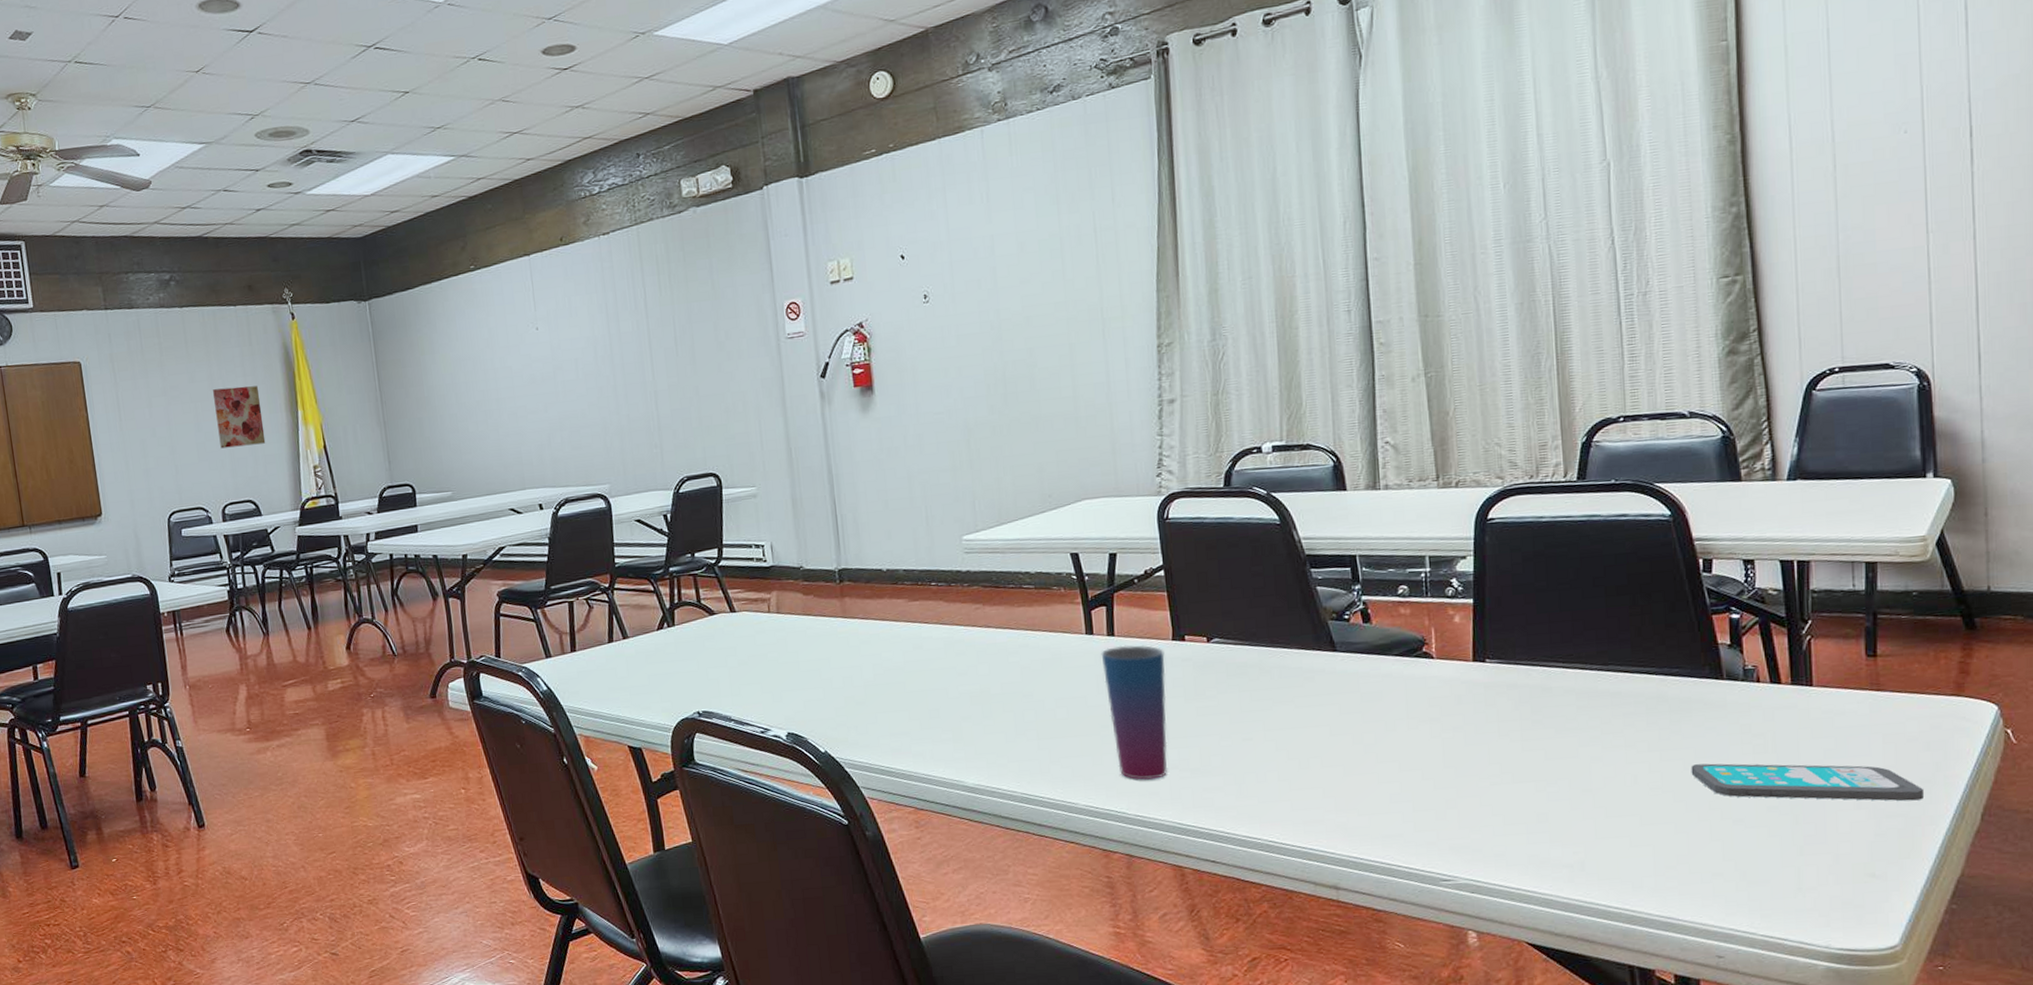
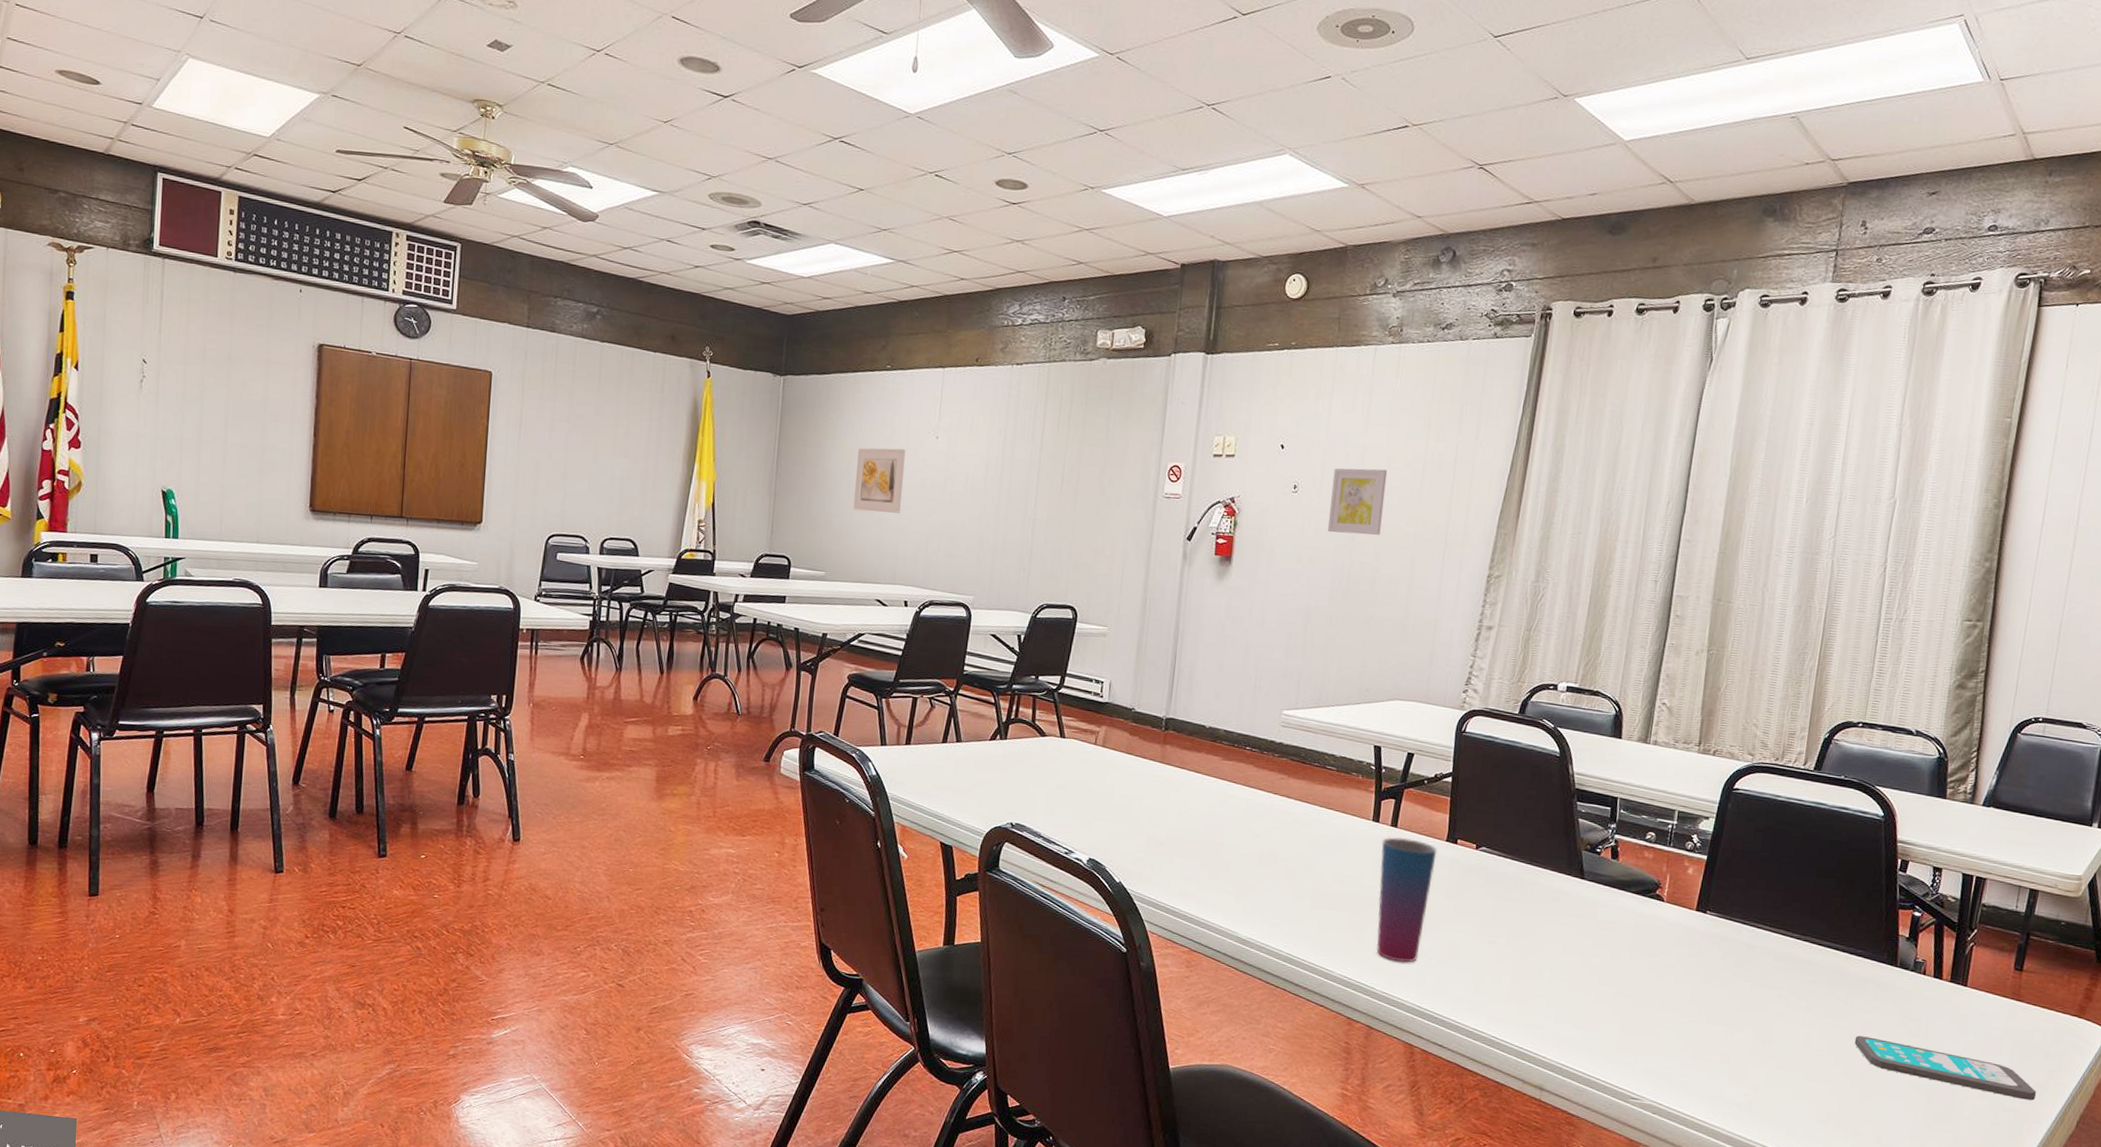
wall art: present [213,386,266,449] -> none [612,427,661,489]
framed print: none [459,347,515,422] -> present [853,447,906,513]
wall art: none [964,256,1029,337] -> present [1328,468,1388,535]

